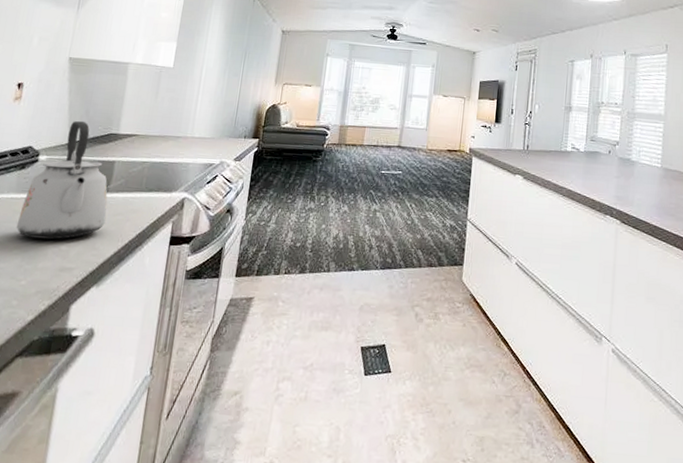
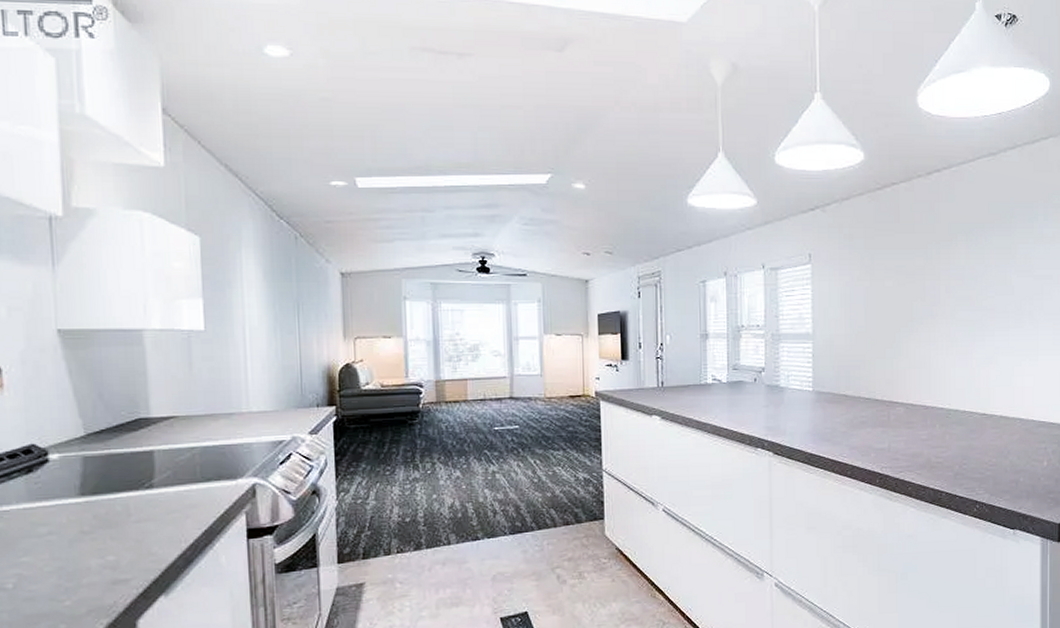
kettle: present [16,120,108,240] -> none [40,406,159,552]

